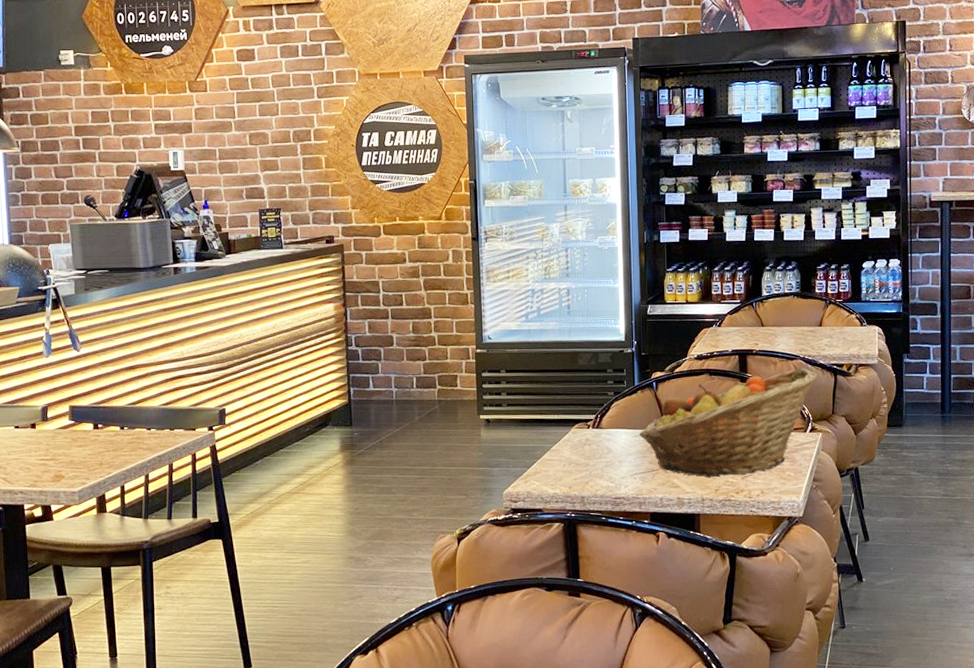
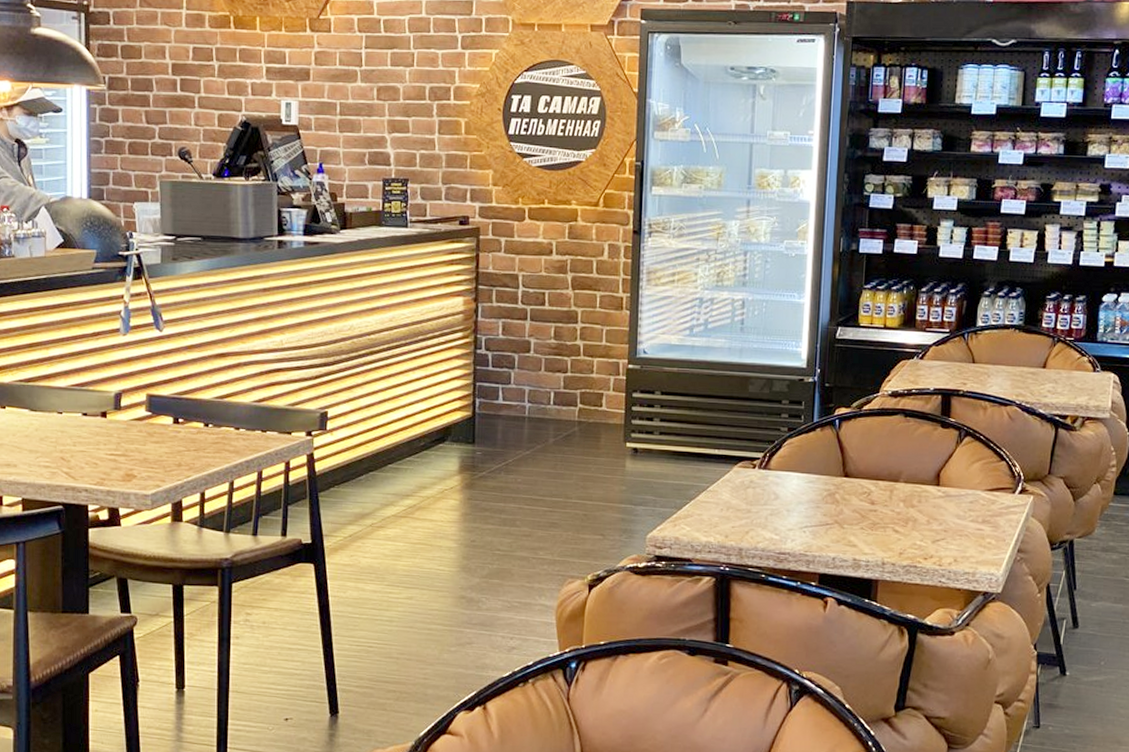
fruit basket: present [639,368,817,477] -> none [814,416,1035,538]

